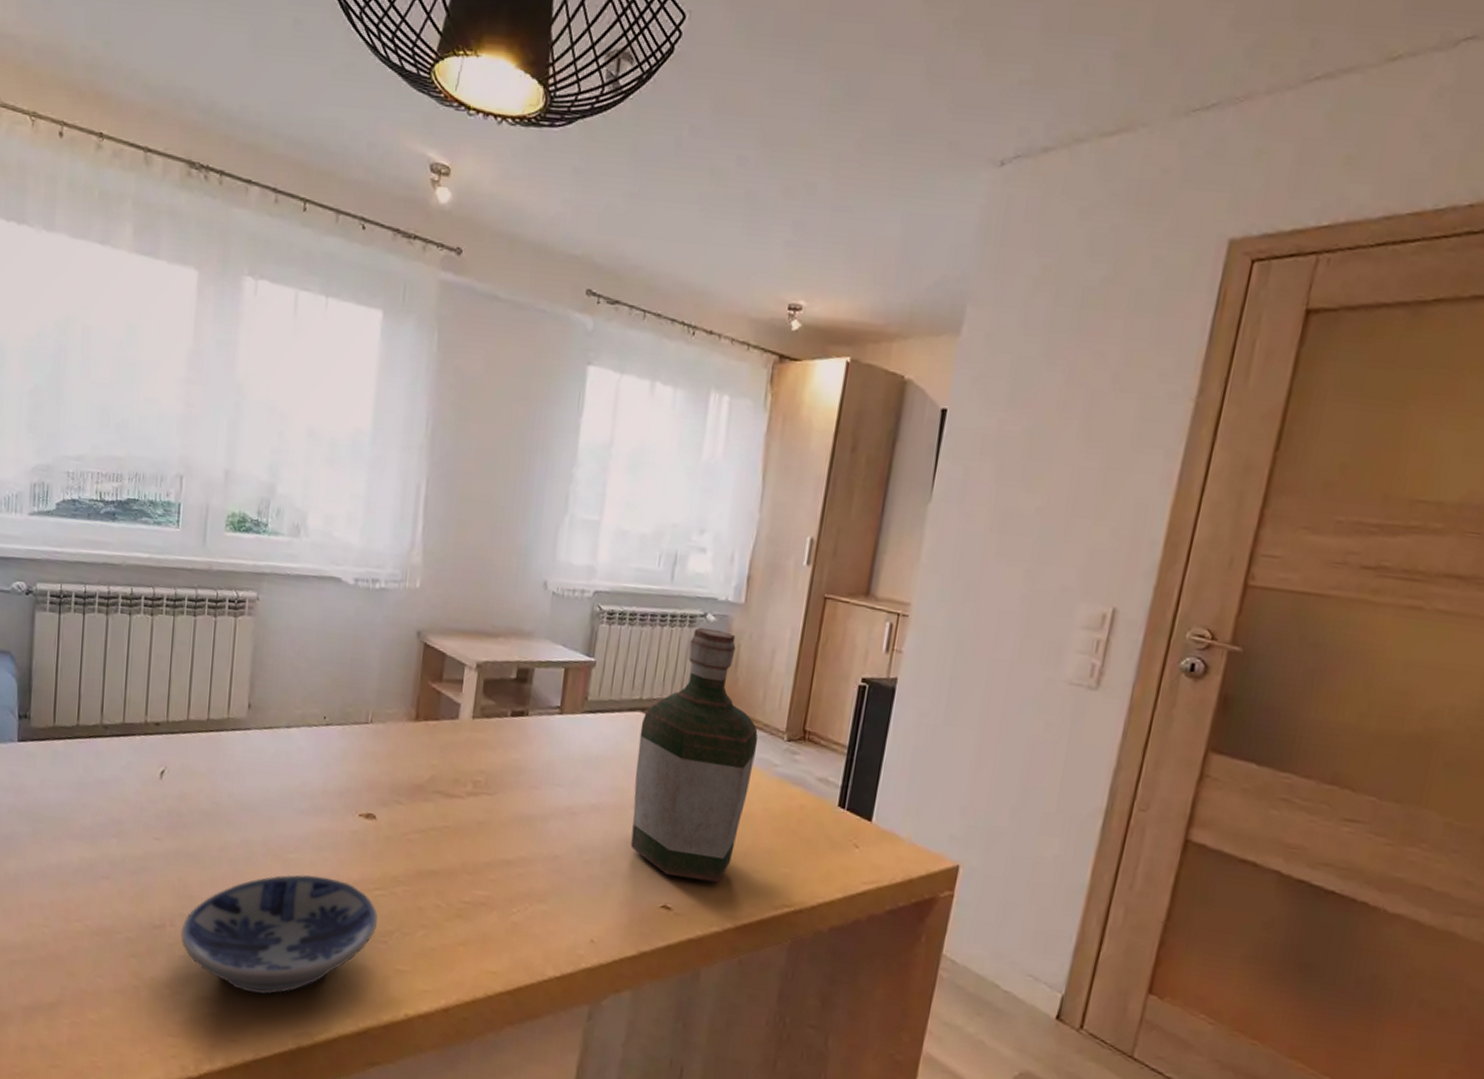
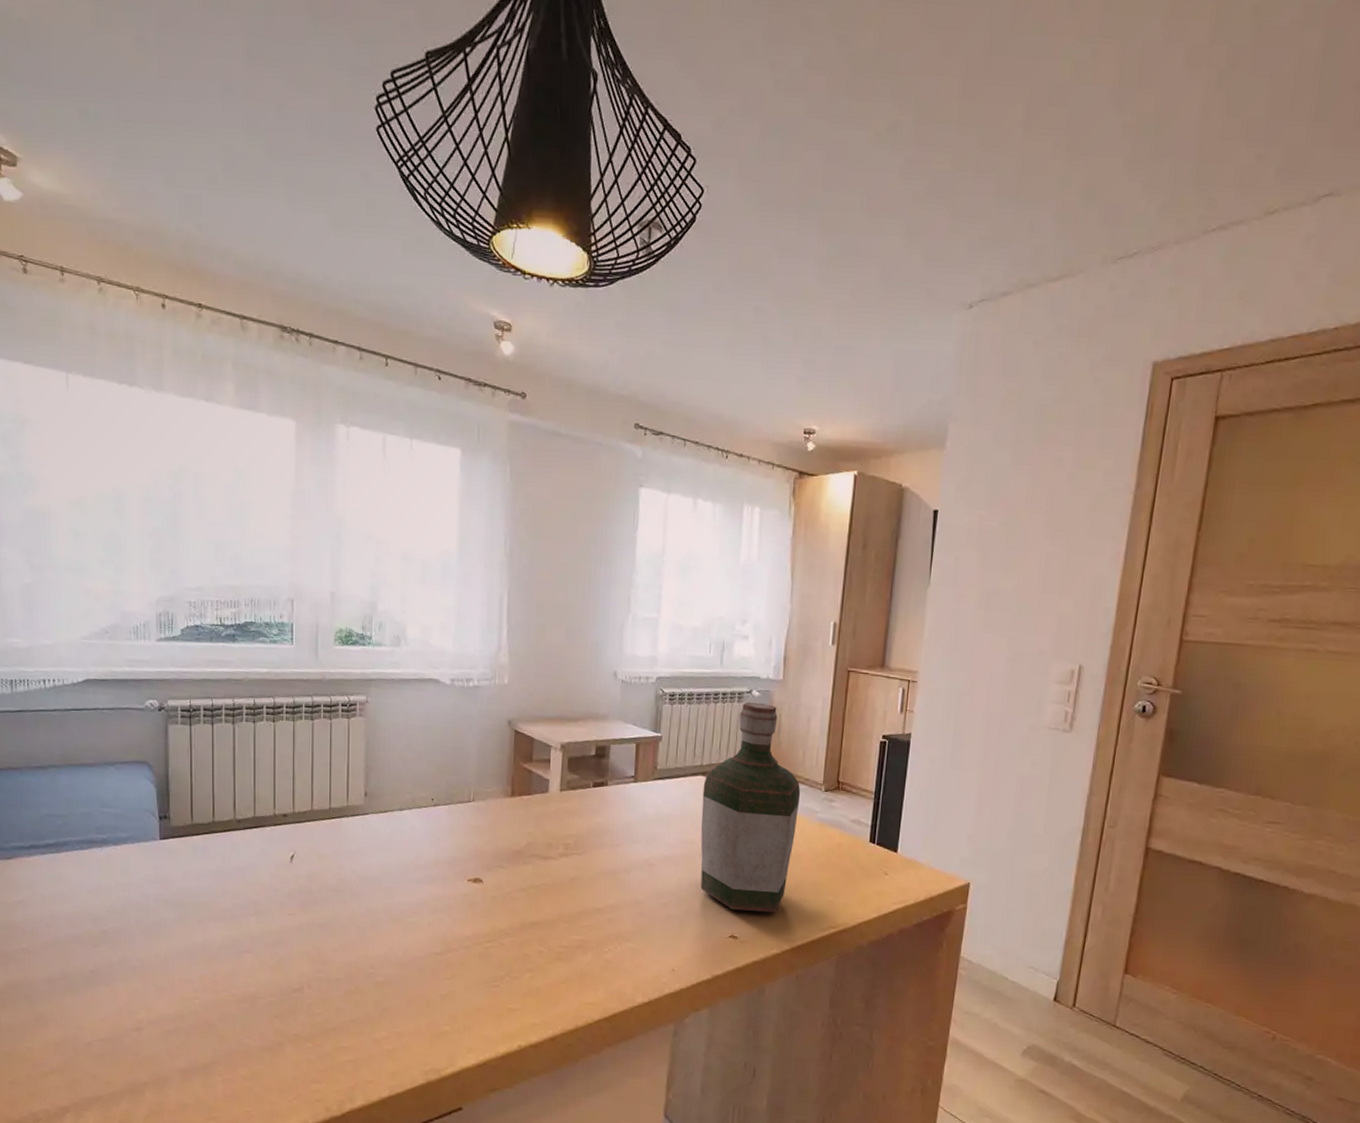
bowl: present [180,874,378,995] -> none [318,934,489,1040]

